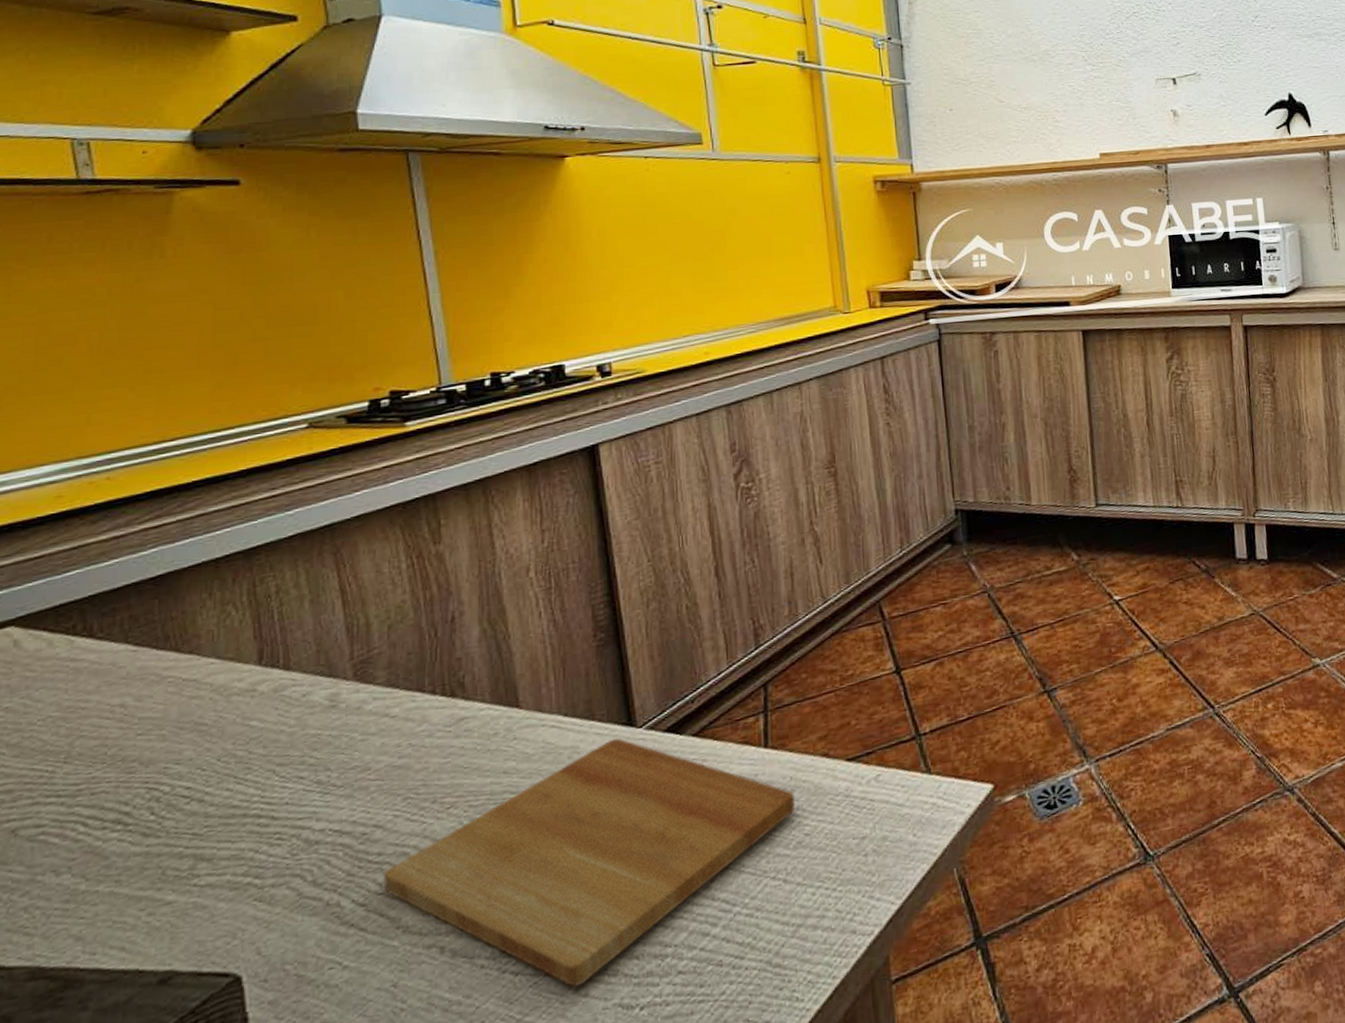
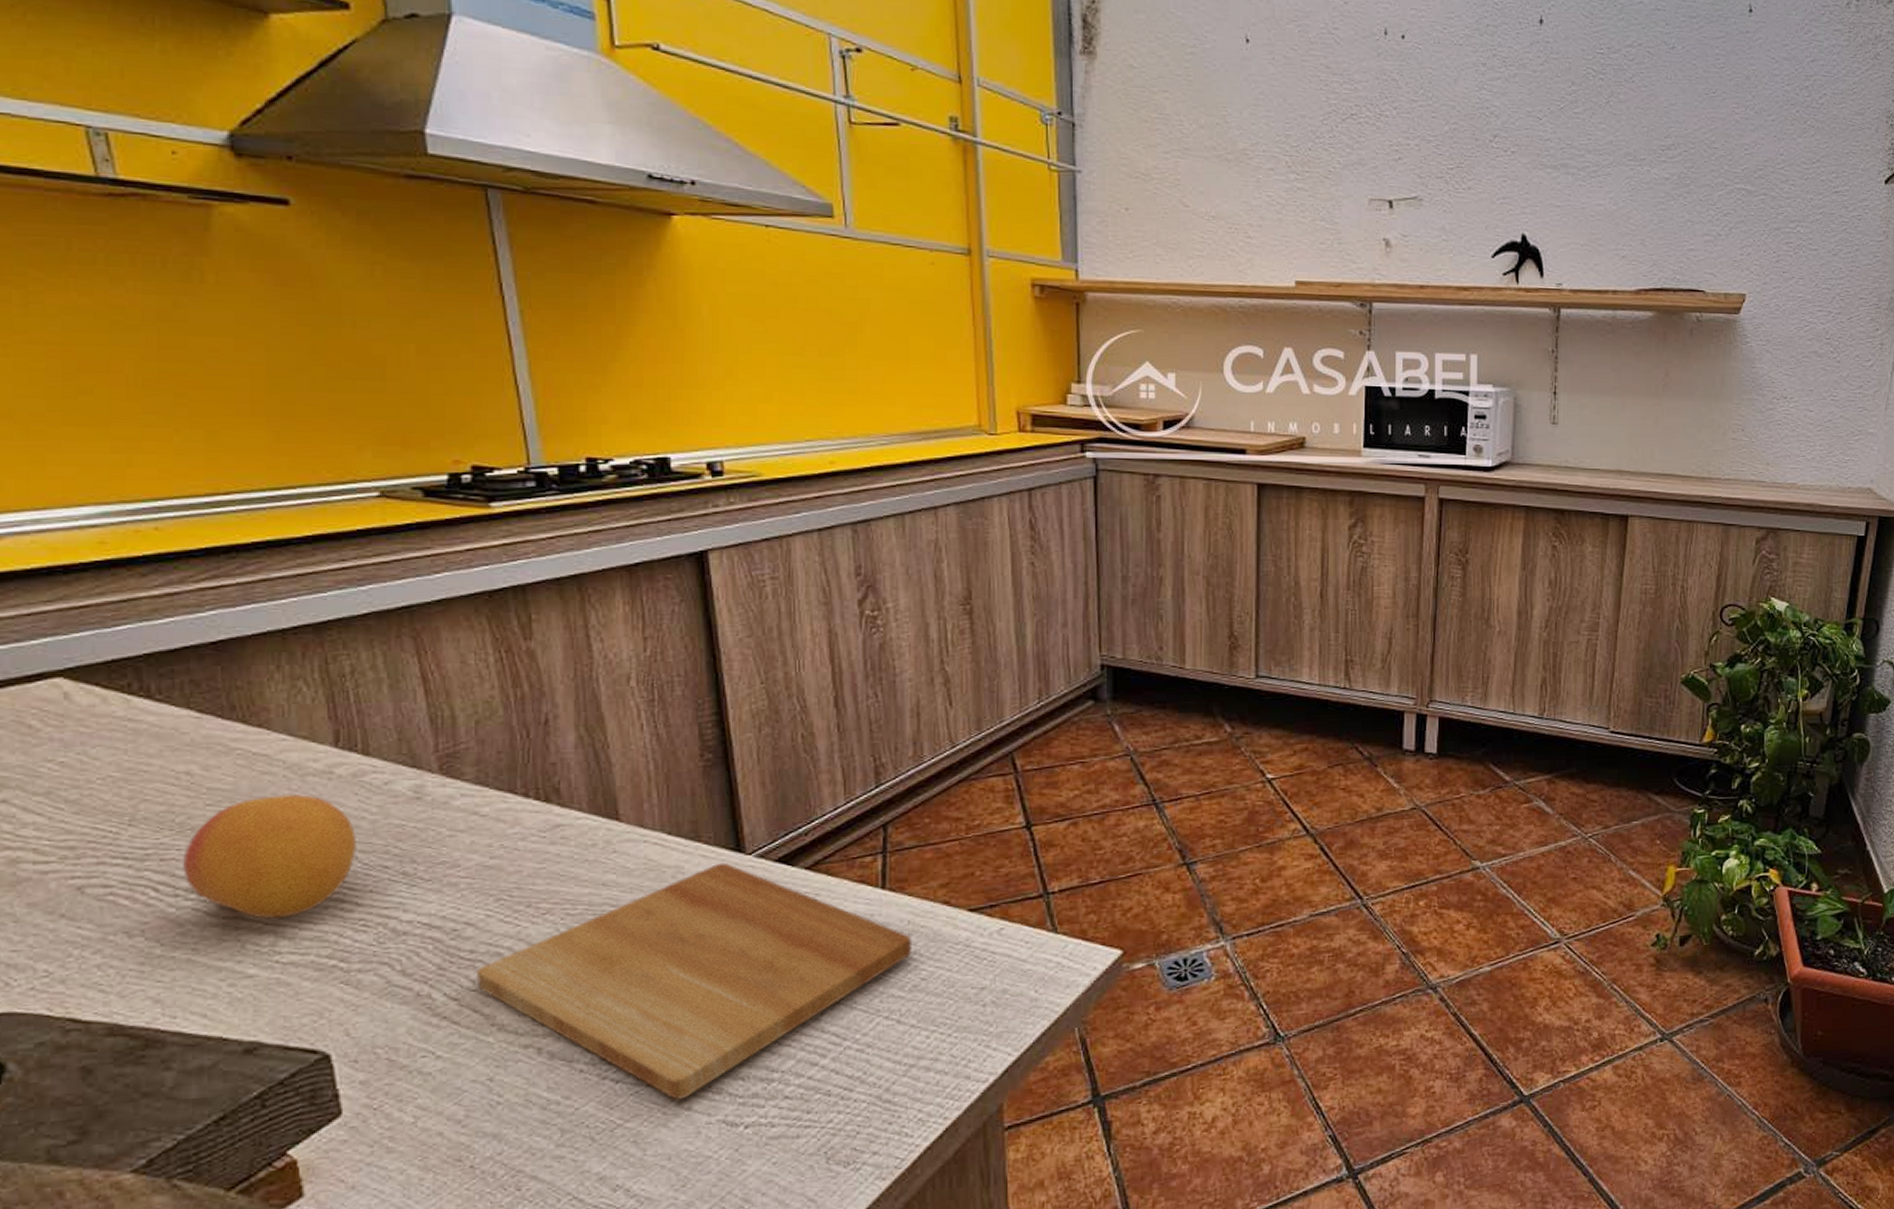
fruit: none [112,714,276,843] -> present [183,793,358,919]

